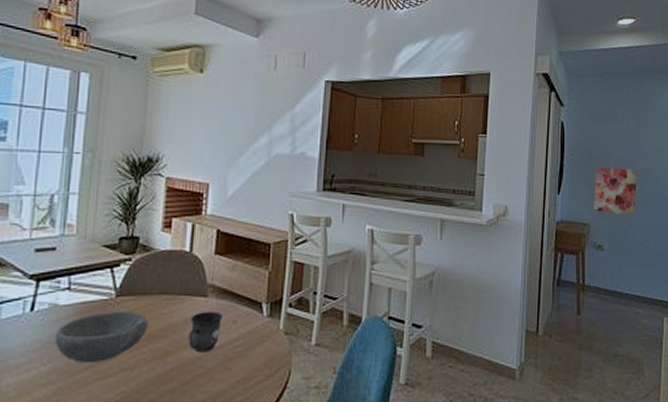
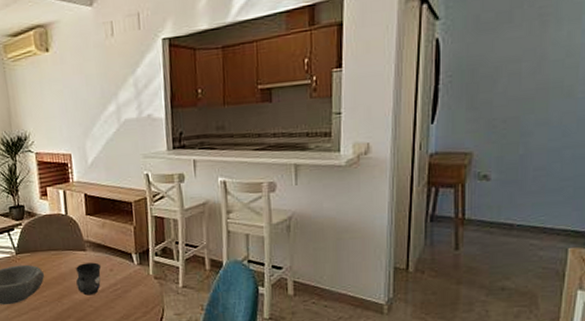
wall art: present [594,168,637,215] -> none [478,81,539,139]

